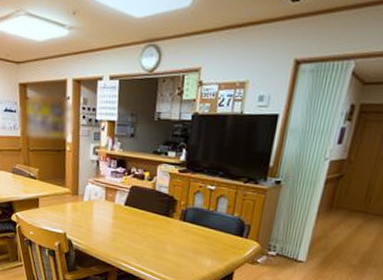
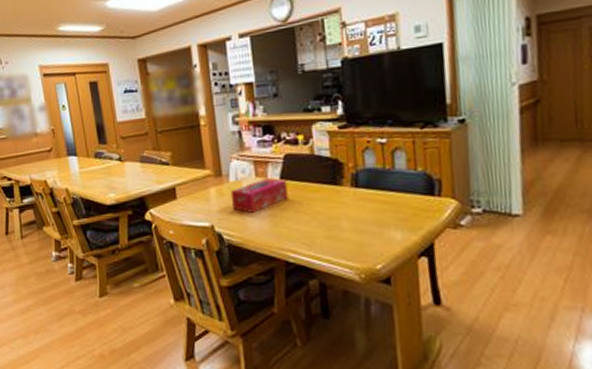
tissue box: none [82,203,130,228] -> present [230,178,288,213]

